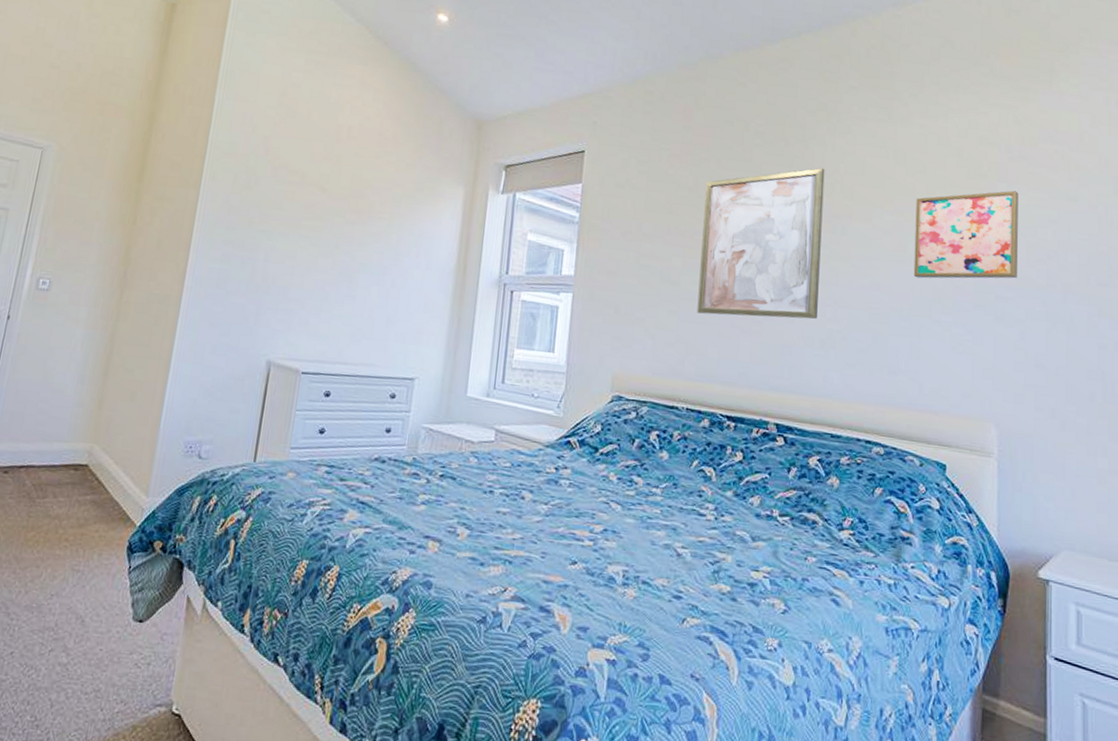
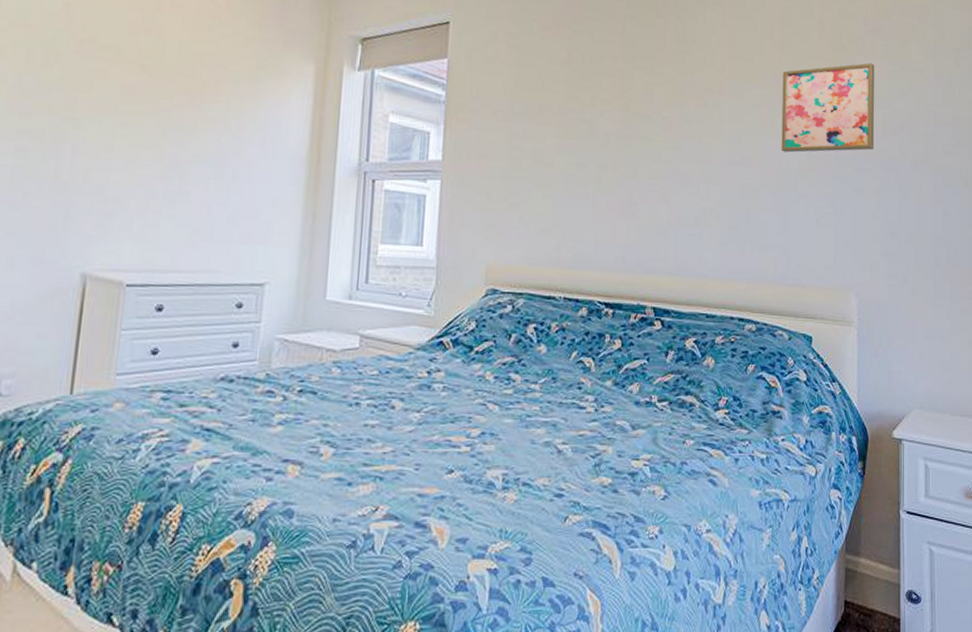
wall art: present [697,168,825,319] -> none [572,40,697,198]

